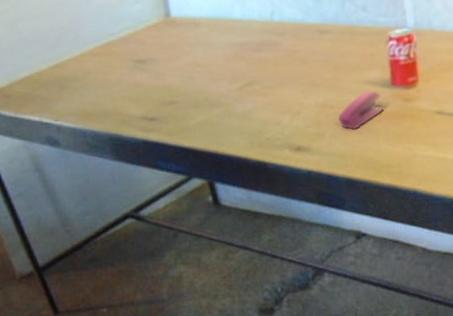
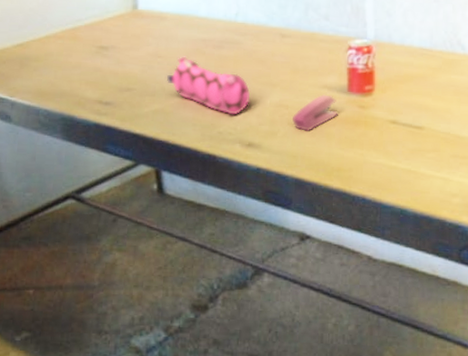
pencil case: none [208,63,295,120] -> present [166,56,251,115]

